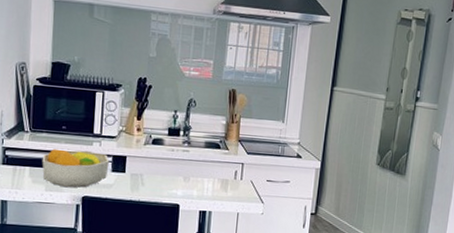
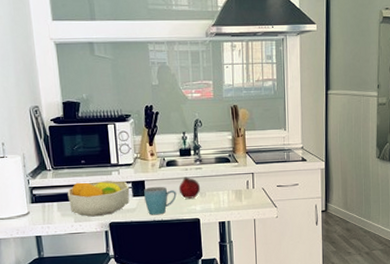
mug: none [123,163,159,195] -> present [144,186,177,215]
fruit: none [161,158,186,182] -> present [178,177,201,199]

